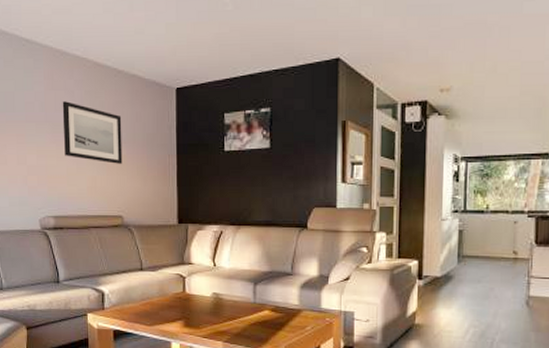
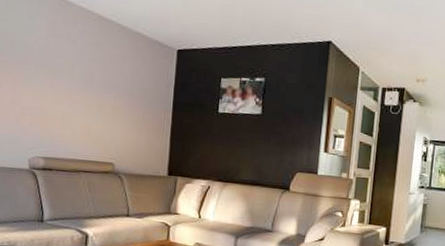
wall art: present [62,101,123,164] -> none [61,49,122,114]

